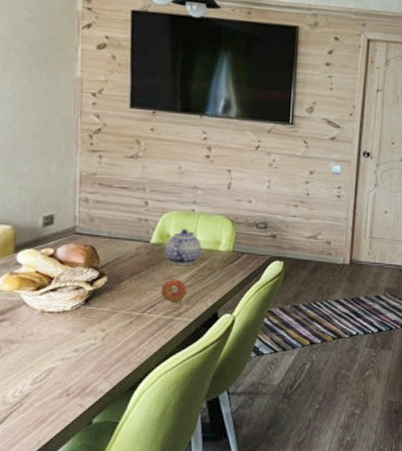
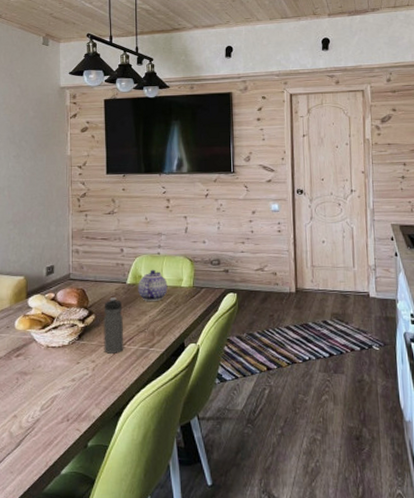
water bottle: none [117,258,144,322] -> present [104,297,124,354]
fruit: present [161,279,187,303] -> none [137,313,158,335]

